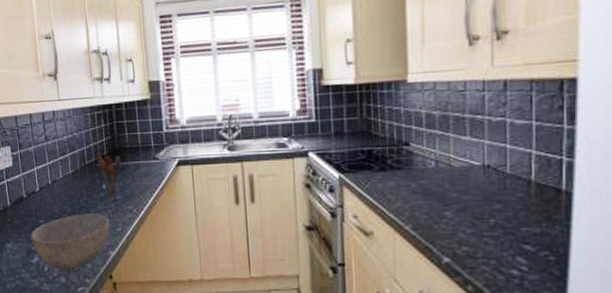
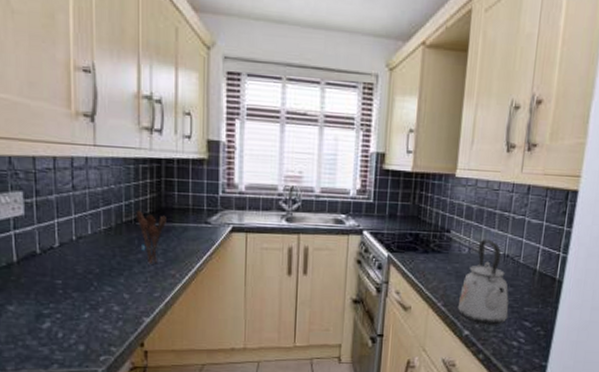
bowl: present [30,213,110,271] -> none [42,275,146,338]
kettle: none [430,149,500,250] -> present [457,239,509,325]

